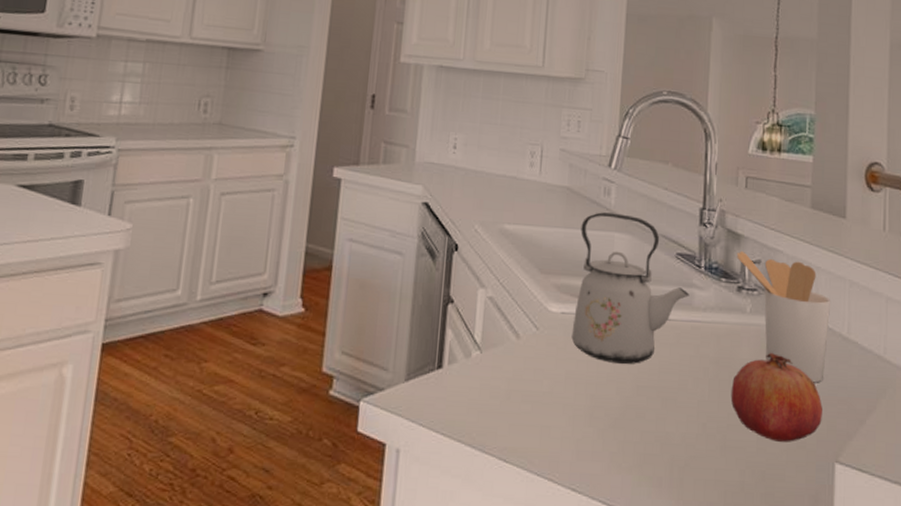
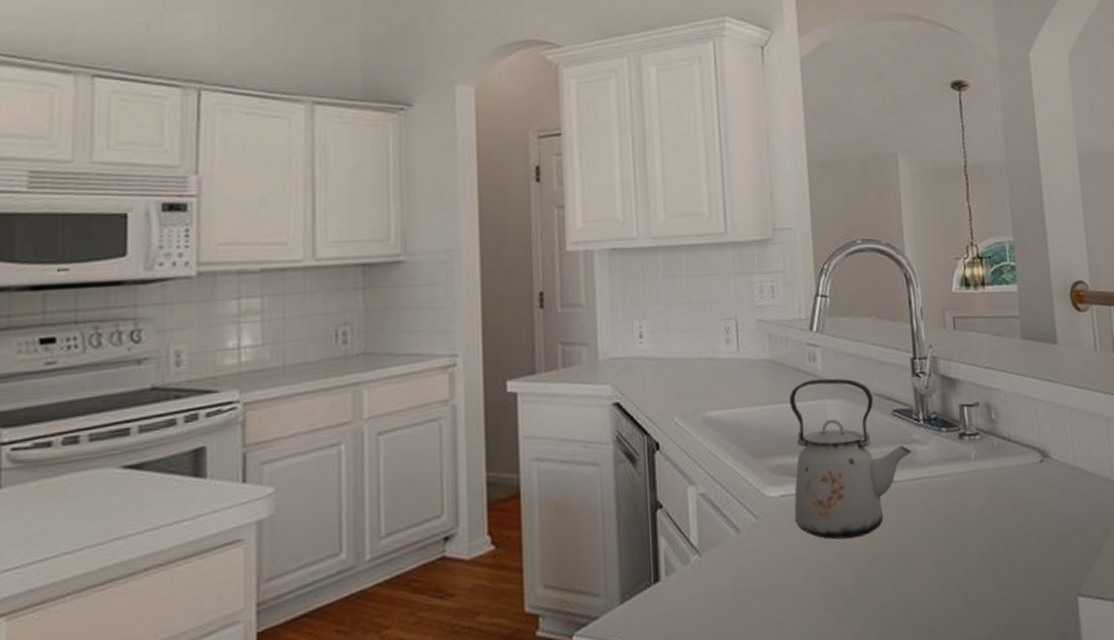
fruit: present [730,352,822,442] -> none [965,495,1060,587]
utensil holder: present [736,250,831,383] -> none [953,395,1056,519]

